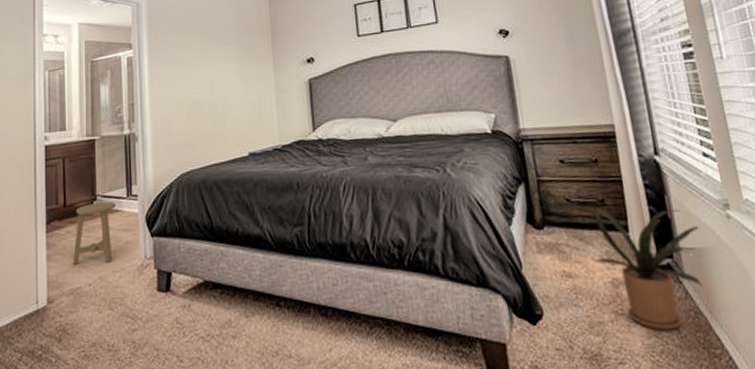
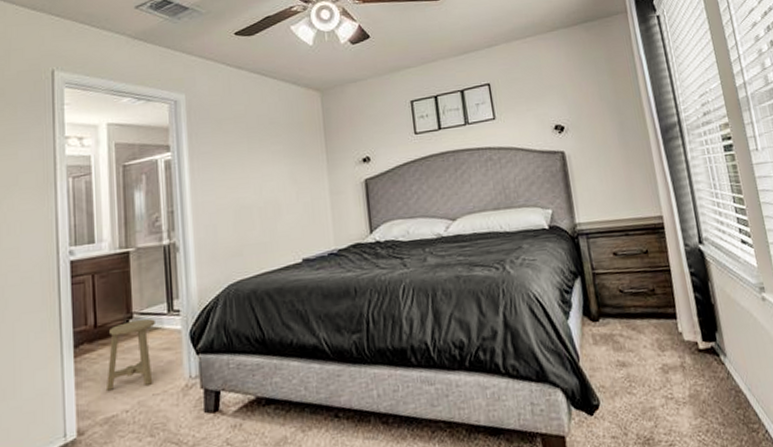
house plant: present [587,206,703,331] -> none [639,294,743,411]

